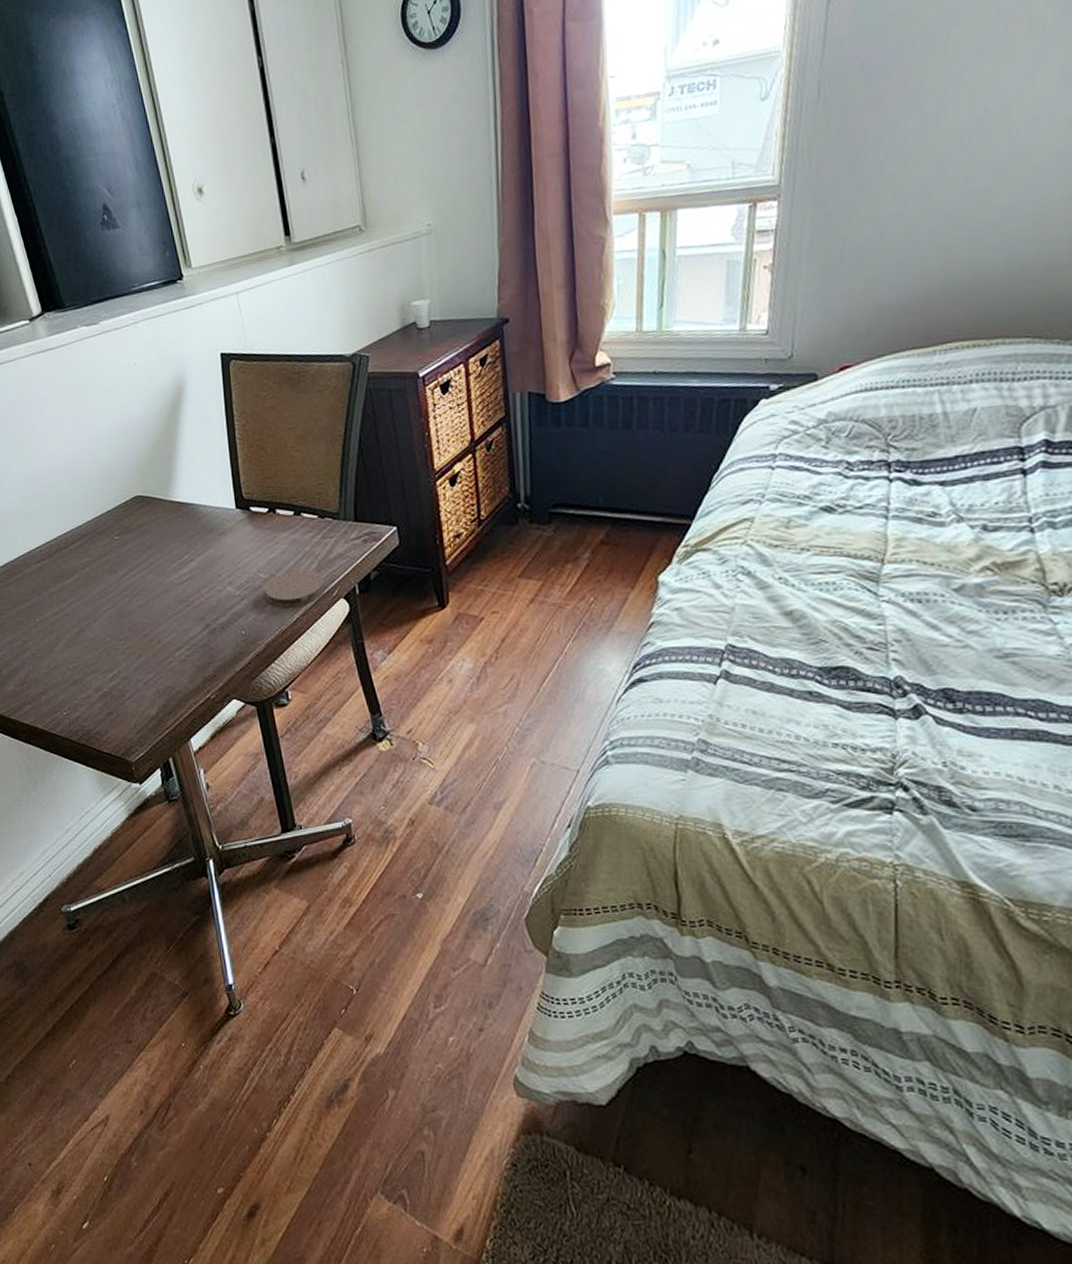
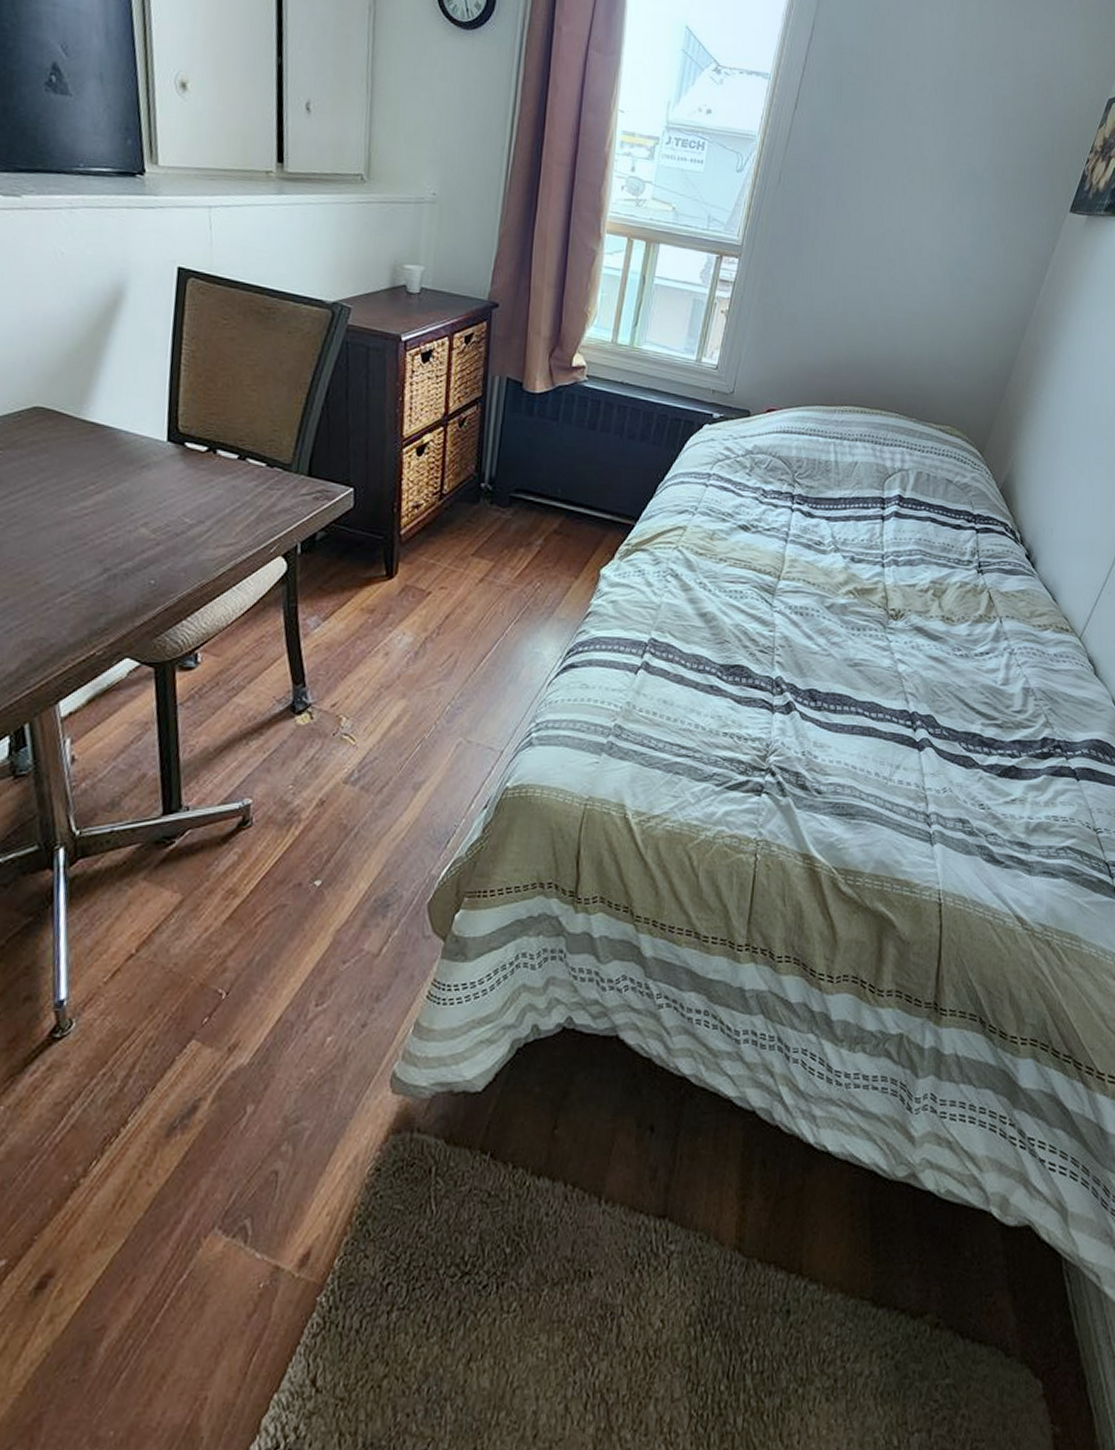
coaster: present [265,569,325,608] -> none [187,519,262,560]

